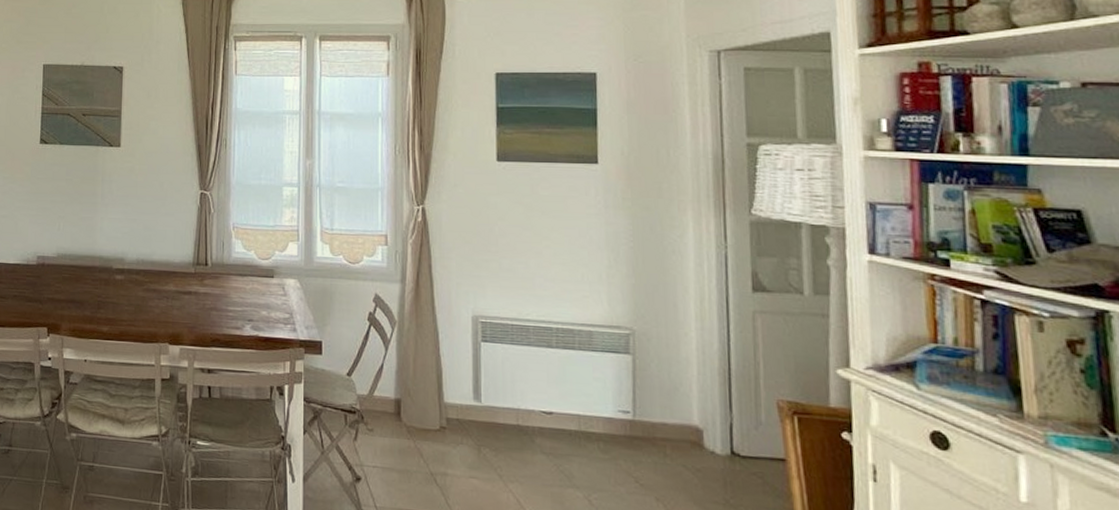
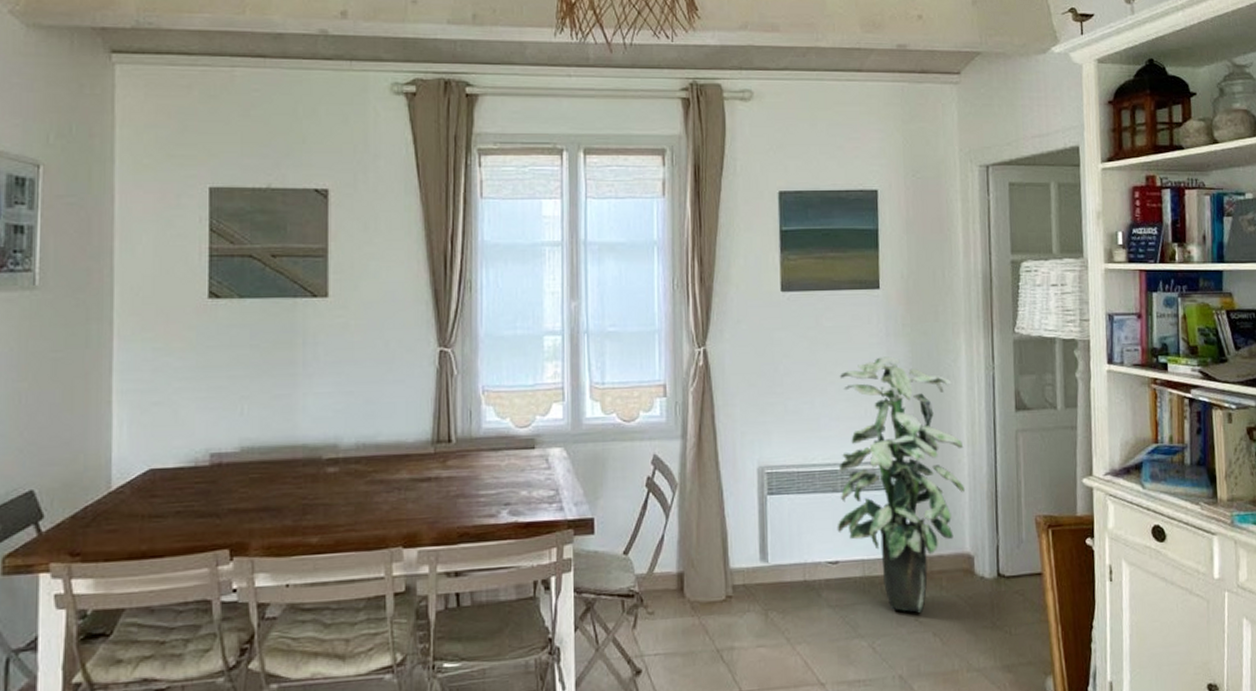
indoor plant: none [551,227,692,475] -> present [837,356,965,613]

